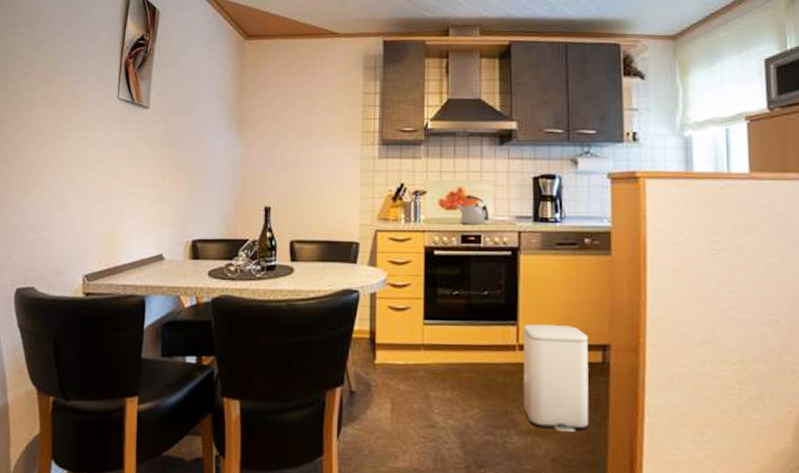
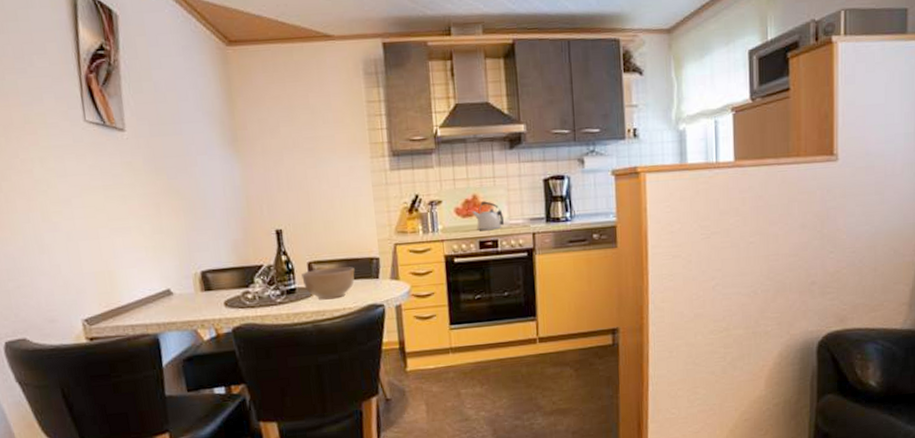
bowl: none [283,249,334,280] -> present [301,267,355,300]
pedal bin: present [523,324,589,433] -> none [542,315,603,409]

